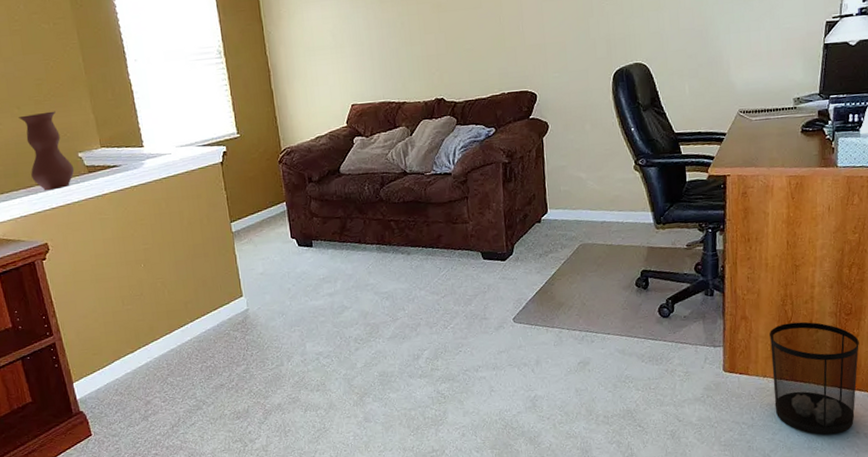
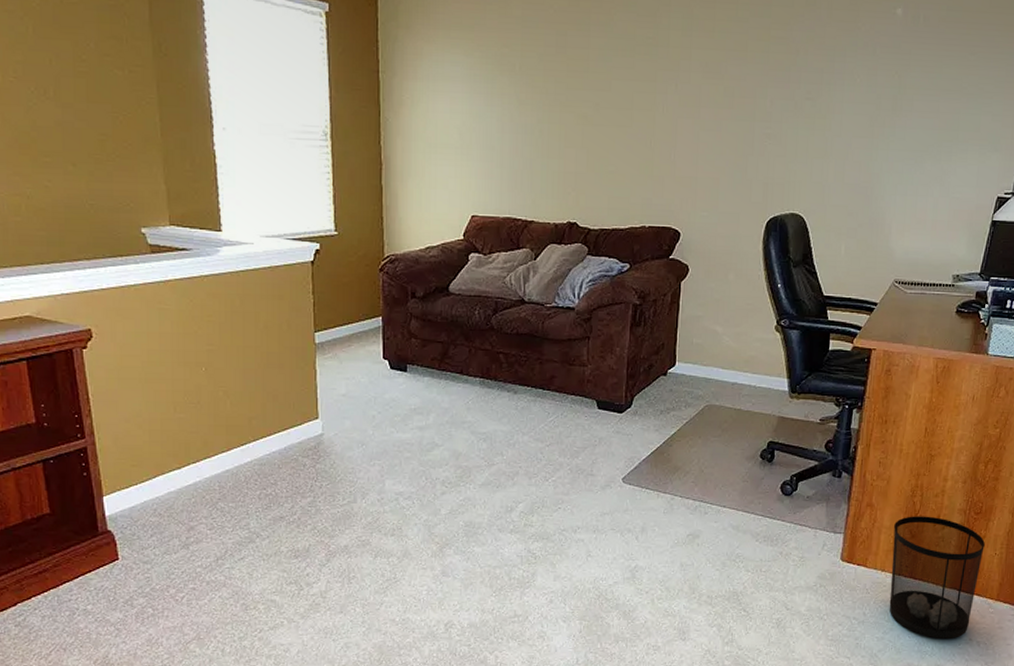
vase: present [18,111,75,191] -> none [73,174,134,268]

